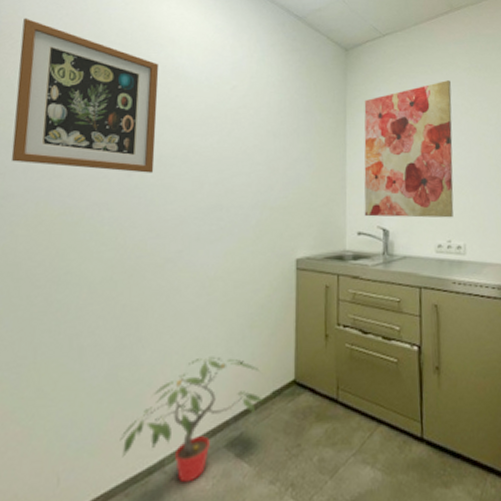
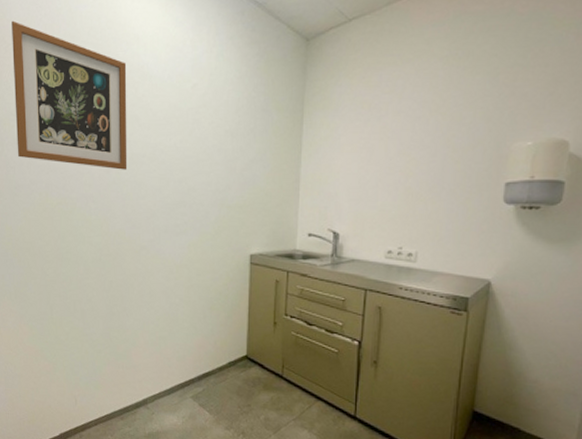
potted plant: present [120,356,263,483] -> none [115,328,220,418]
wall art: present [364,80,454,218] -> none [316,72,422,225]

